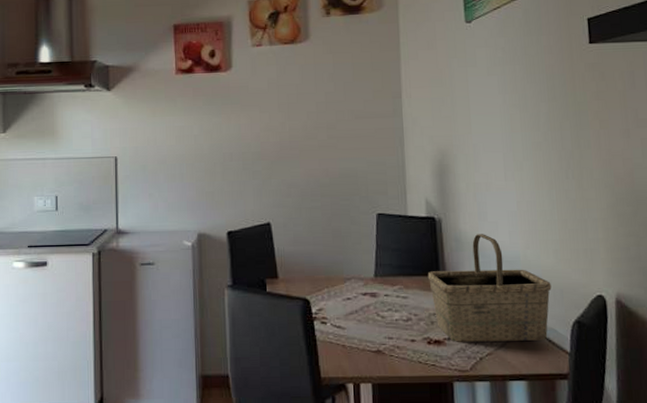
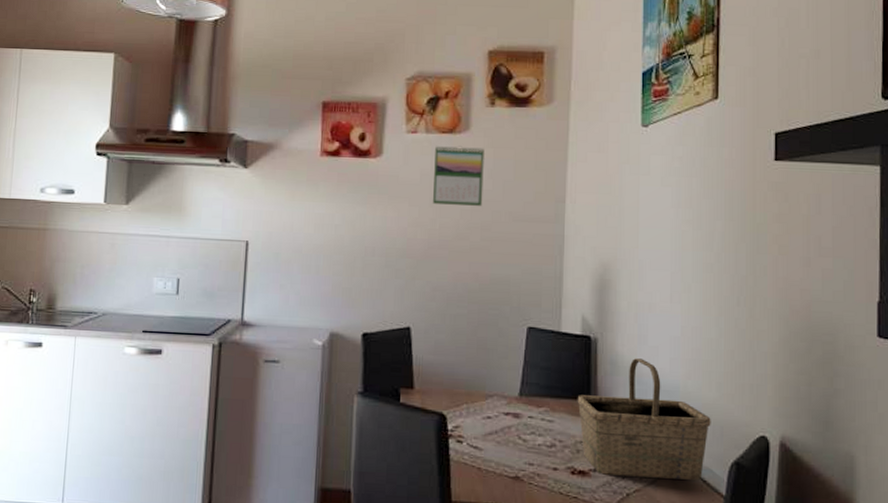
calendar: none [279,54,327,109] -> present [432,146,484,206]

